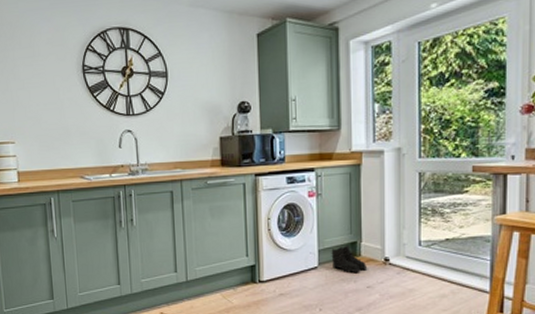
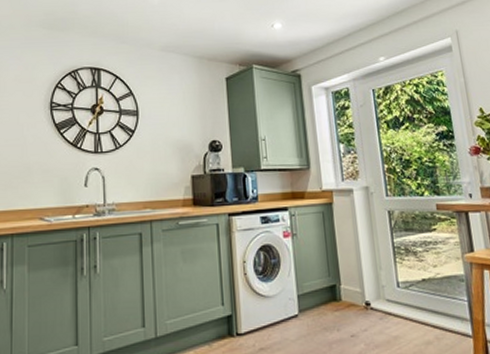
boots: present [331,246,368,272] -> none [310,289,350,320]

